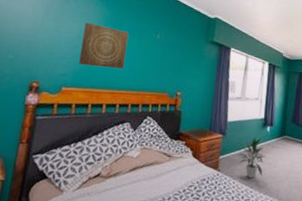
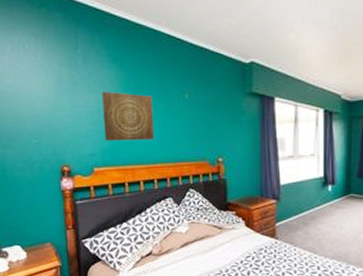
indoor plant: present [237,137,266,179] -> none [296,198,330,244]

